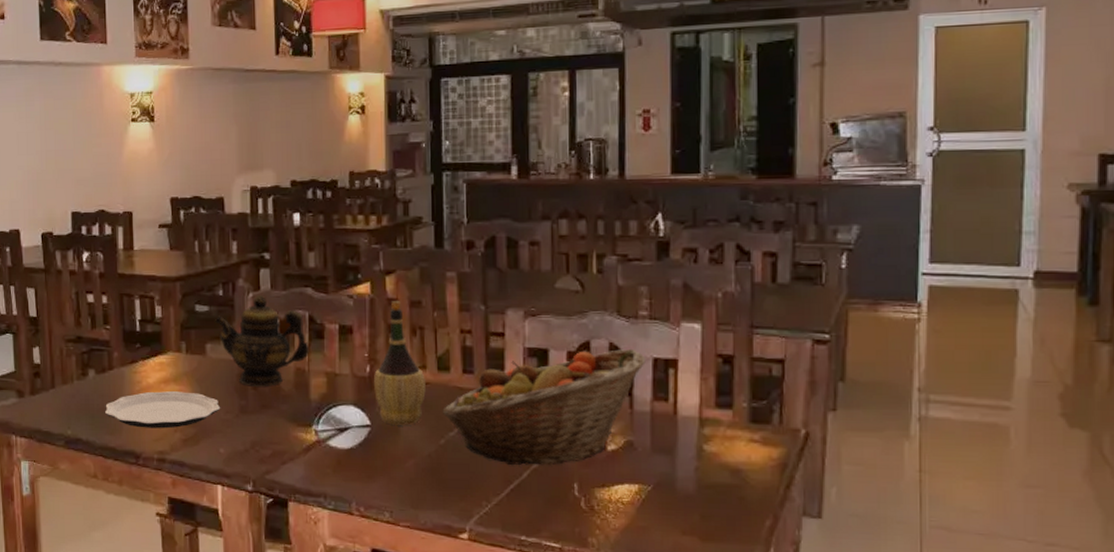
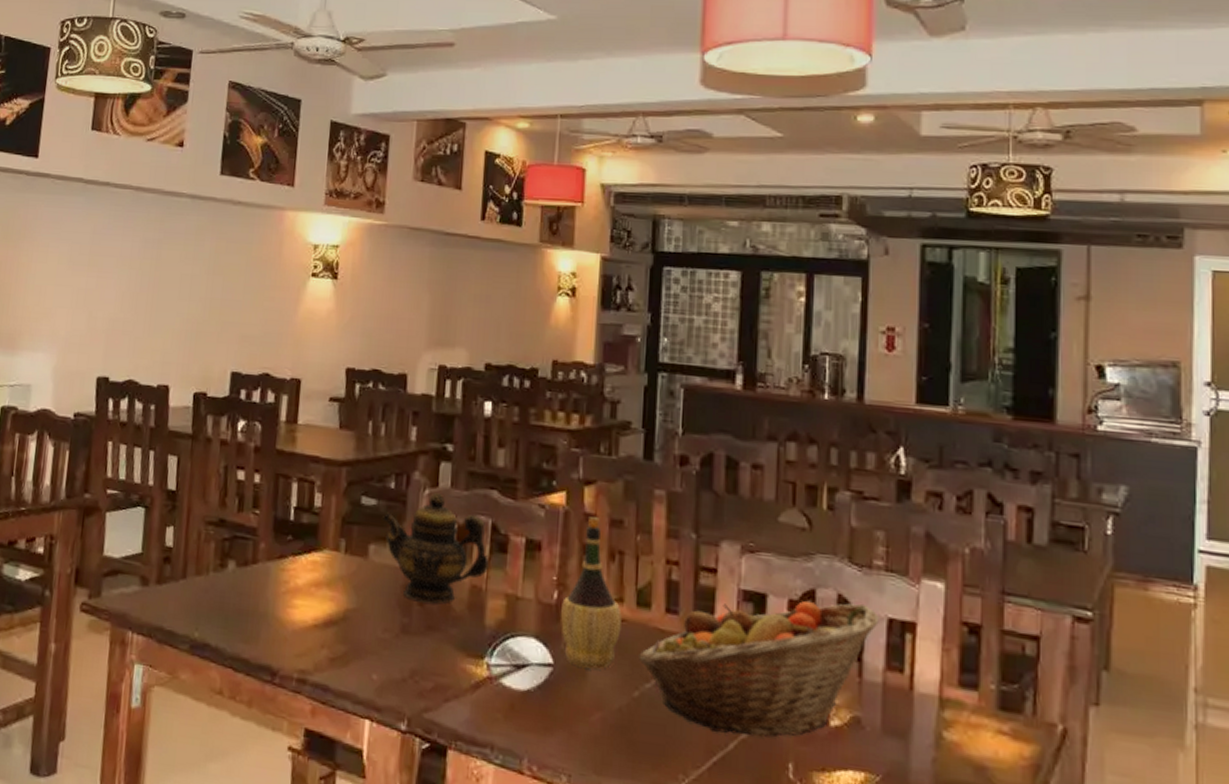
plate: present [105,391,221,429] -> none [242,595,379,643]

